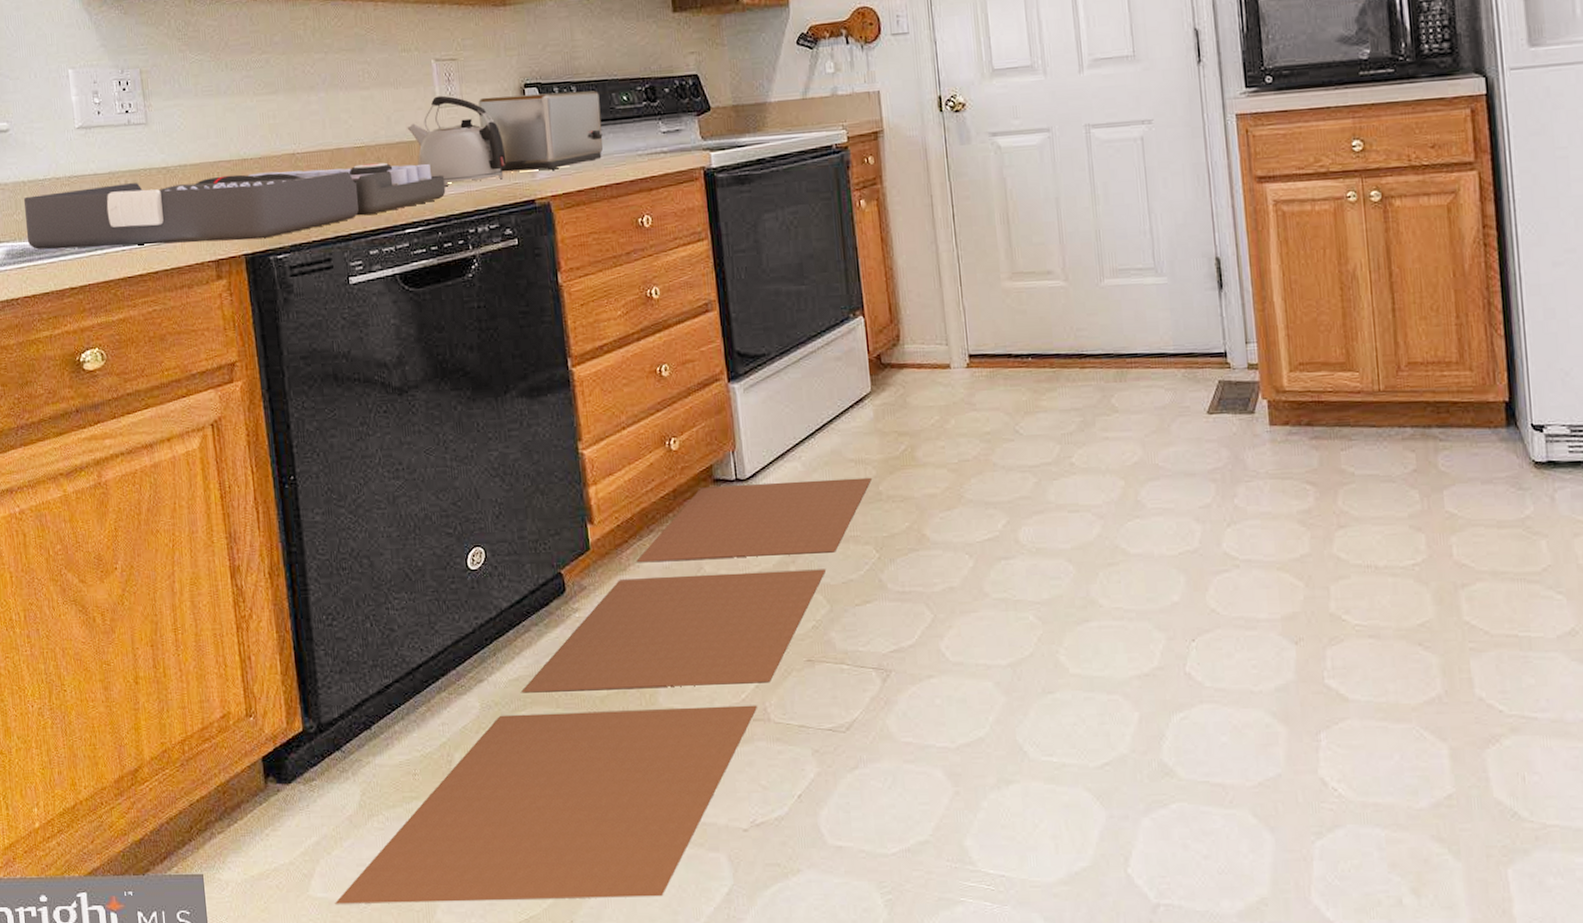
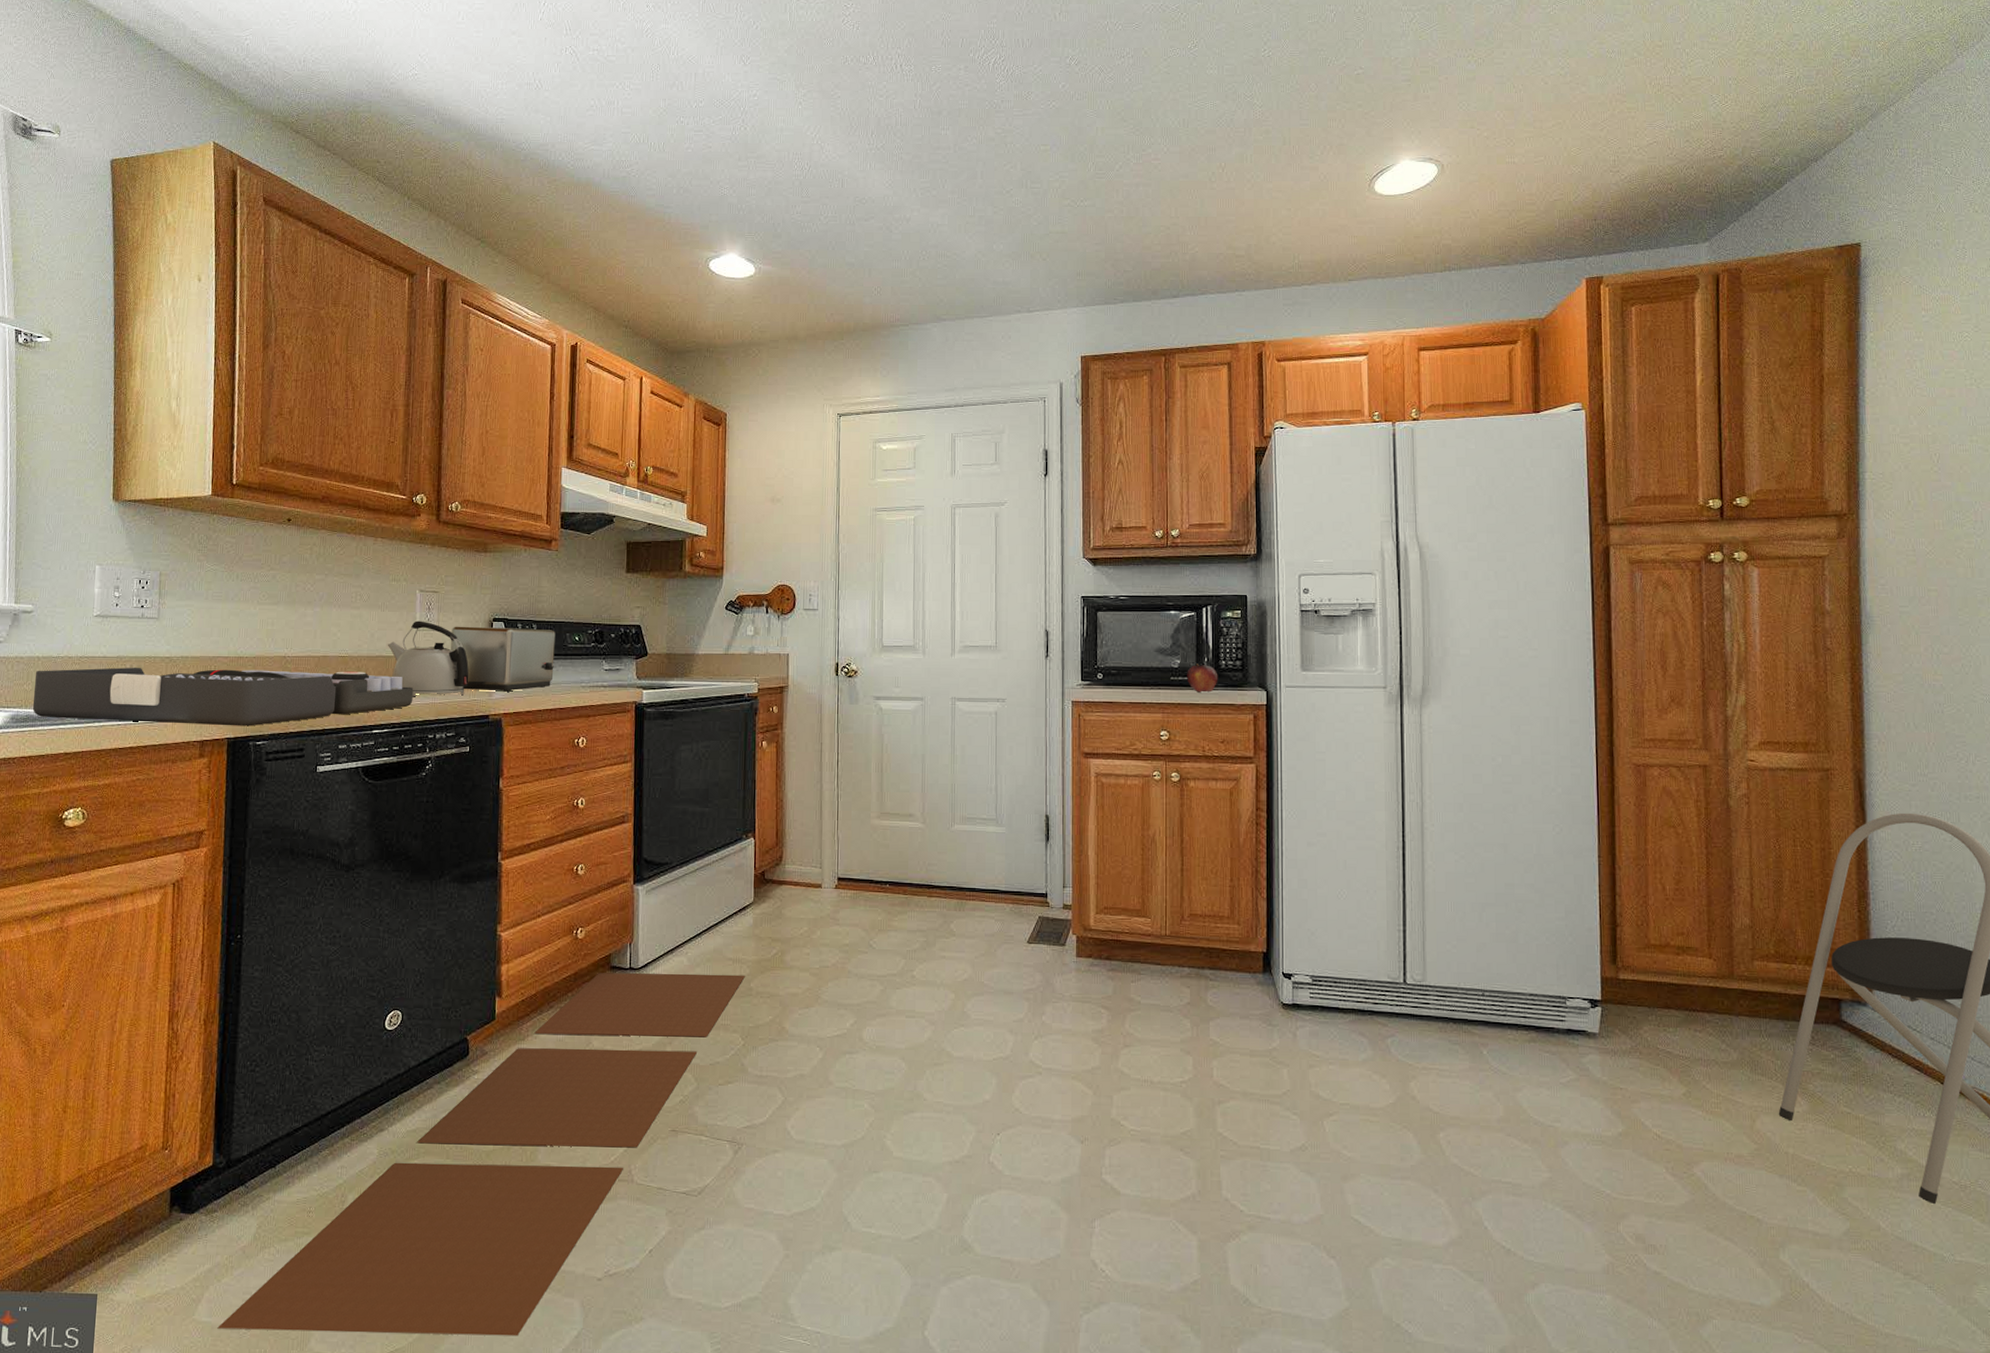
fruit: none [1379,51,1421,88] -> present [1186,663,1218,693]

